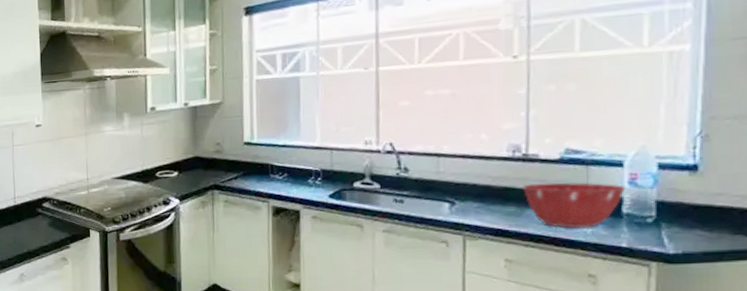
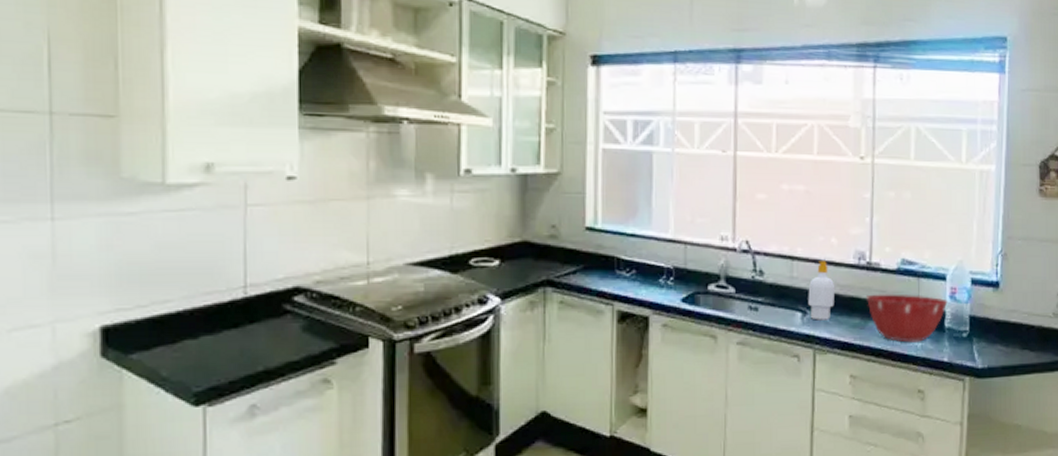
soap bottle: none [456,155,487,210] -> present [808,261,836,321]

